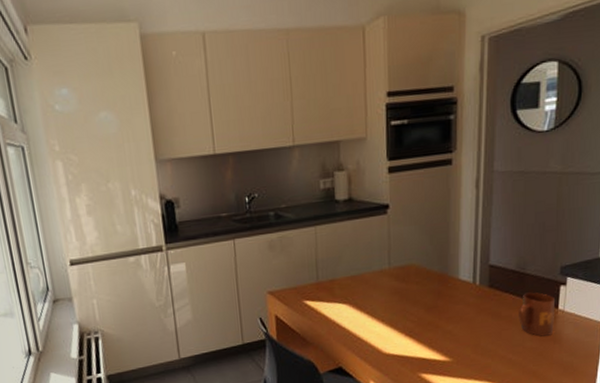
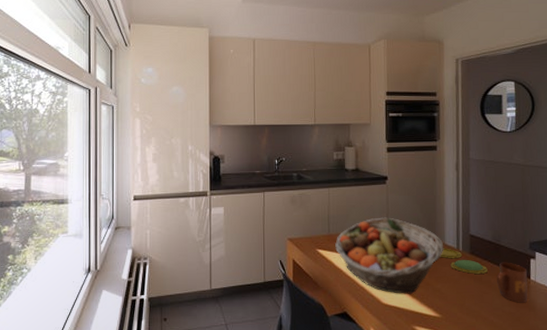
fruit basket: none [326,254,458,341] -> present [335,217,444,294]
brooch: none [452,283,508,310] -> present [440,248,488,275]

